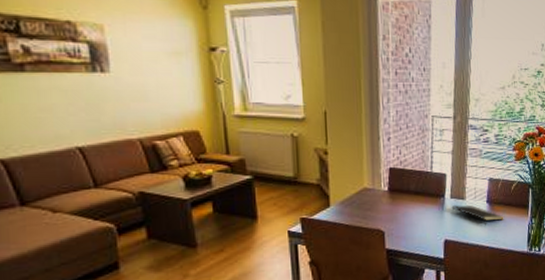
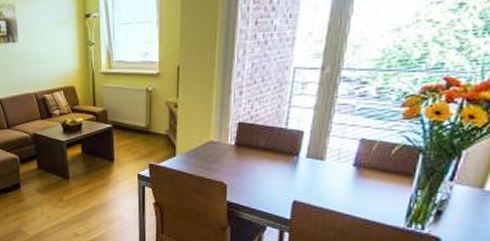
notepad: present [451,204,505,226] -> none [306,164,377,191]

